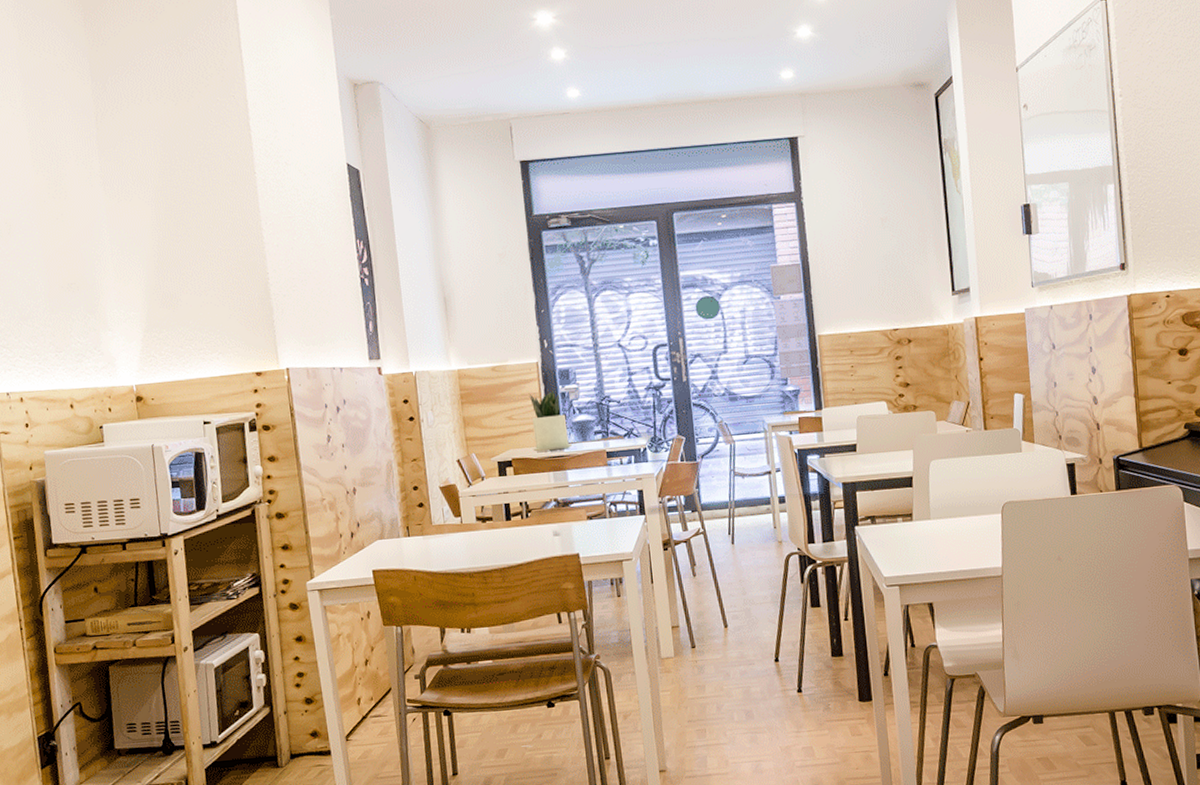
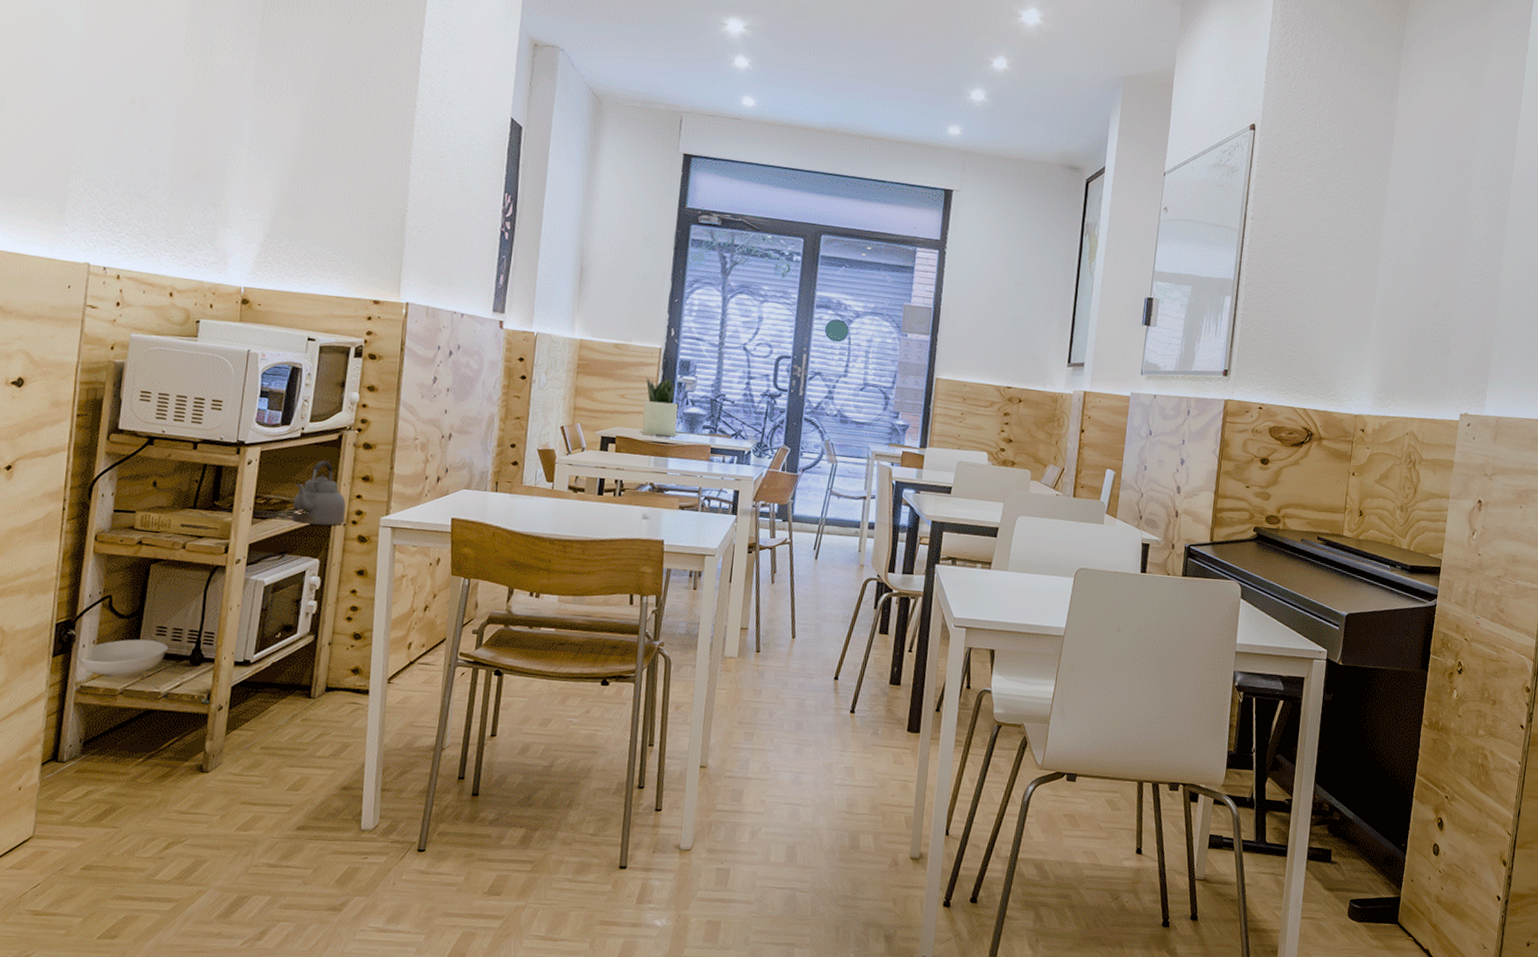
bowl: none [62,737,140,780] -> present [77,639,167,679]
kettle: none [222,537,274,603] -> present [291,460,346,526]

